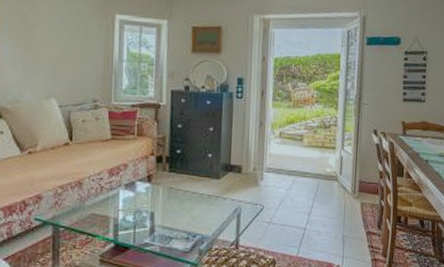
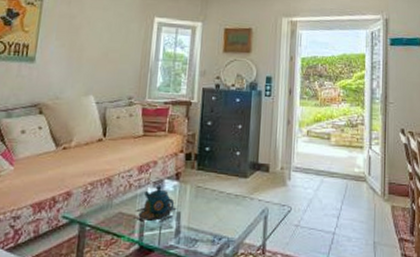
teapot: none [109,187,152,223] -> present [135,185,178,223]

